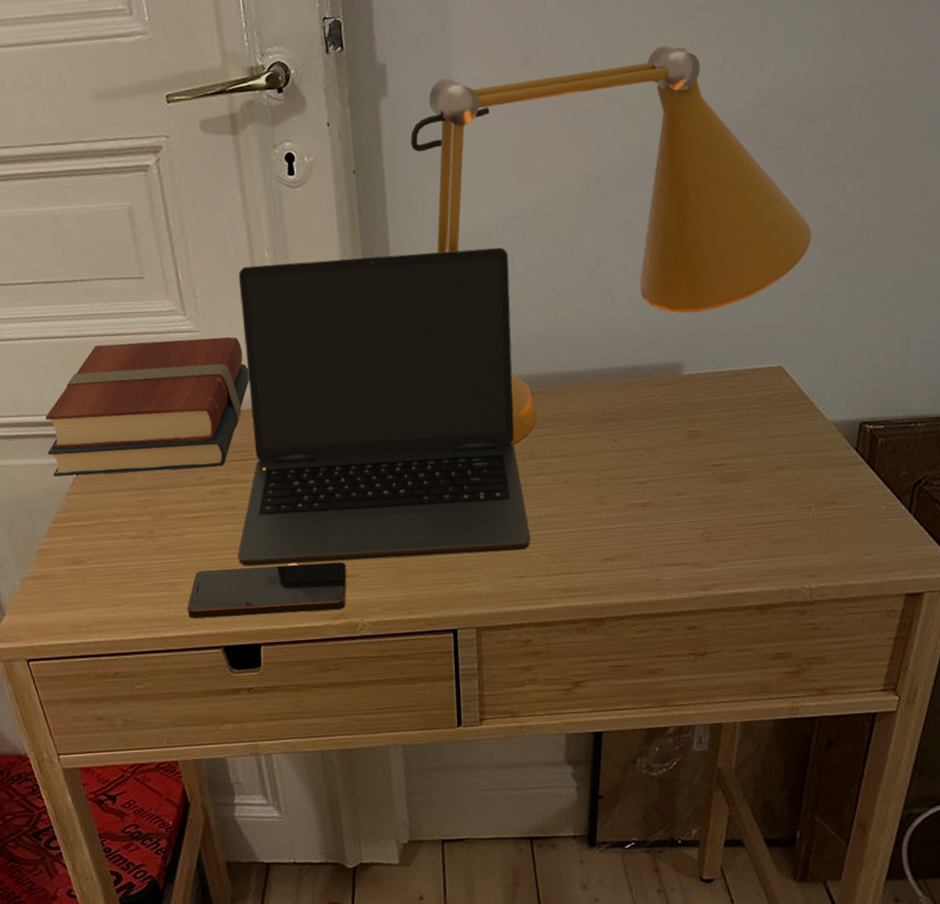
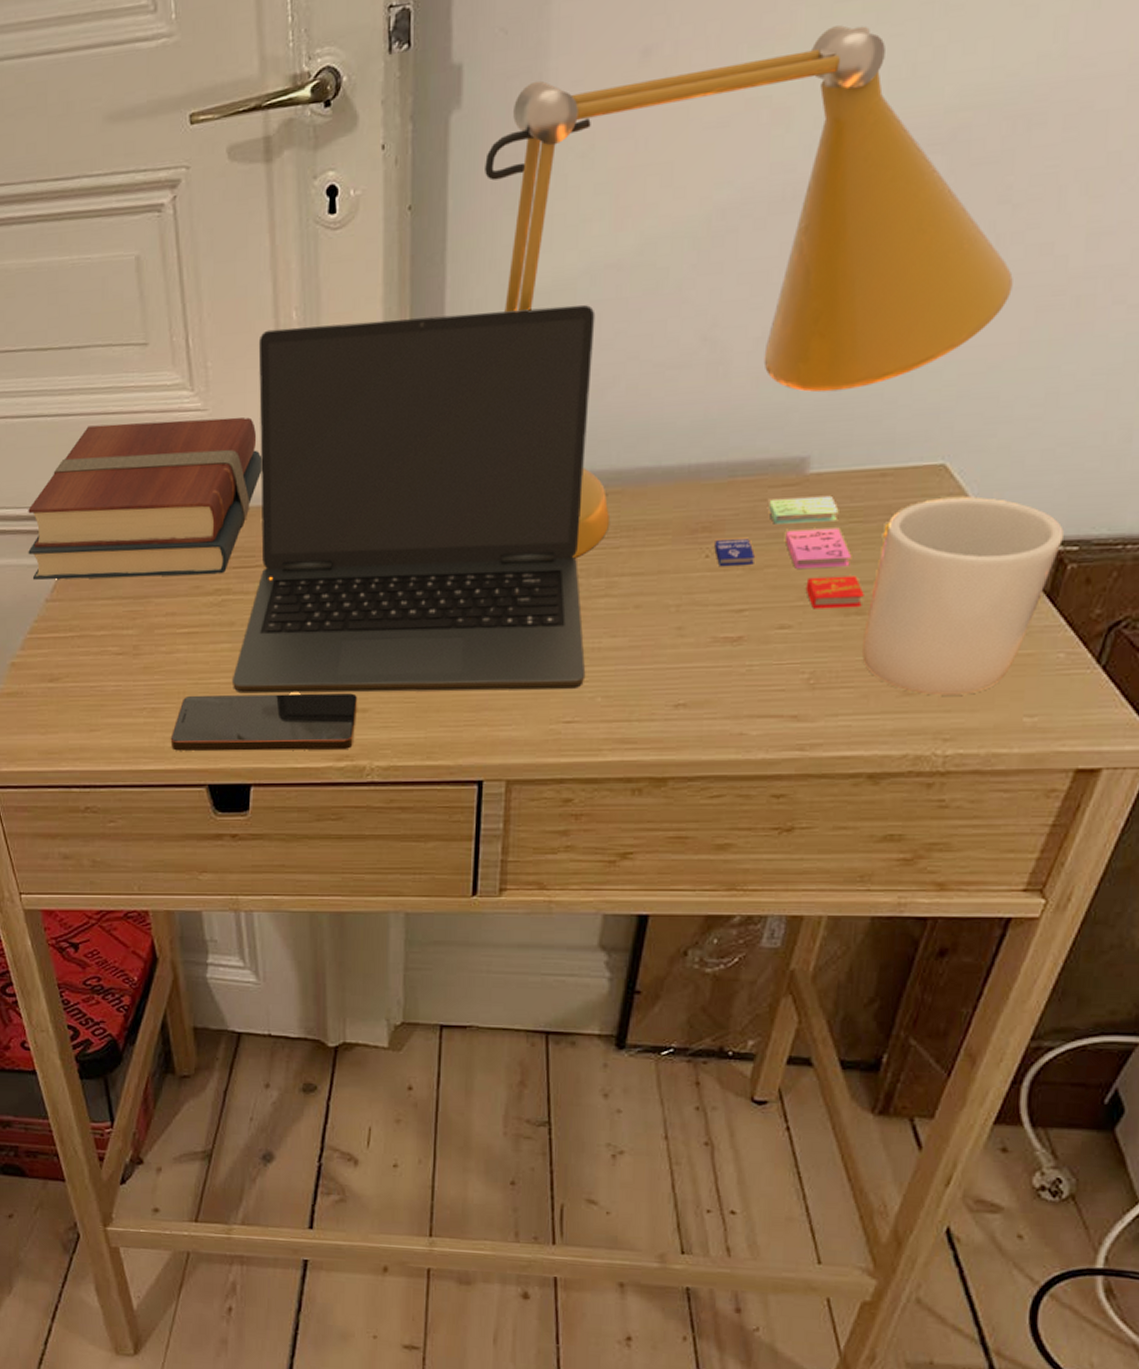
books: none [619,392,748,479] -> present [714,497,889,609]
mug: none [739,390,873,543] -> present [862,496,1064,696]

